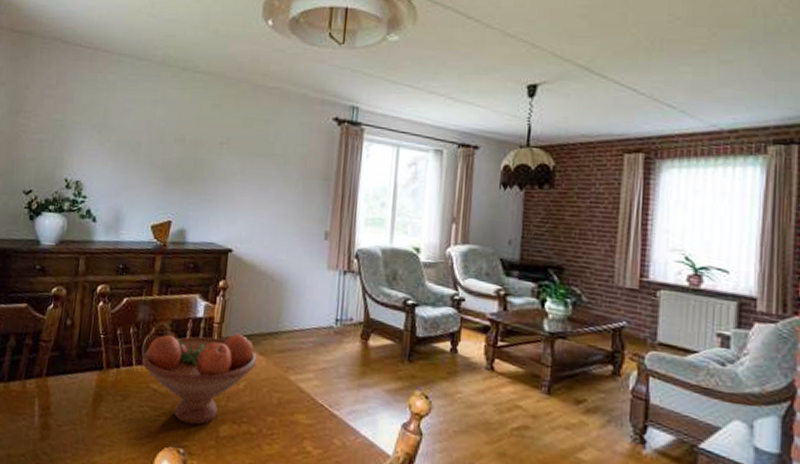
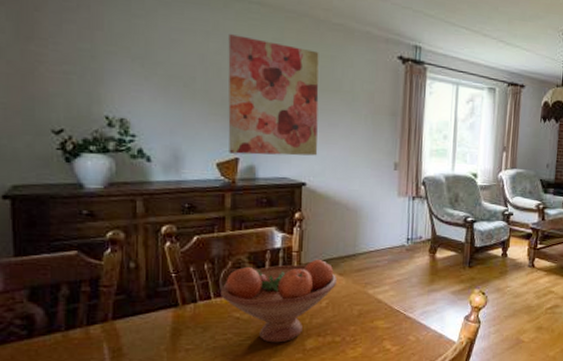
wall art: none [163,102,254,221] -> present [228,34,319,156]

